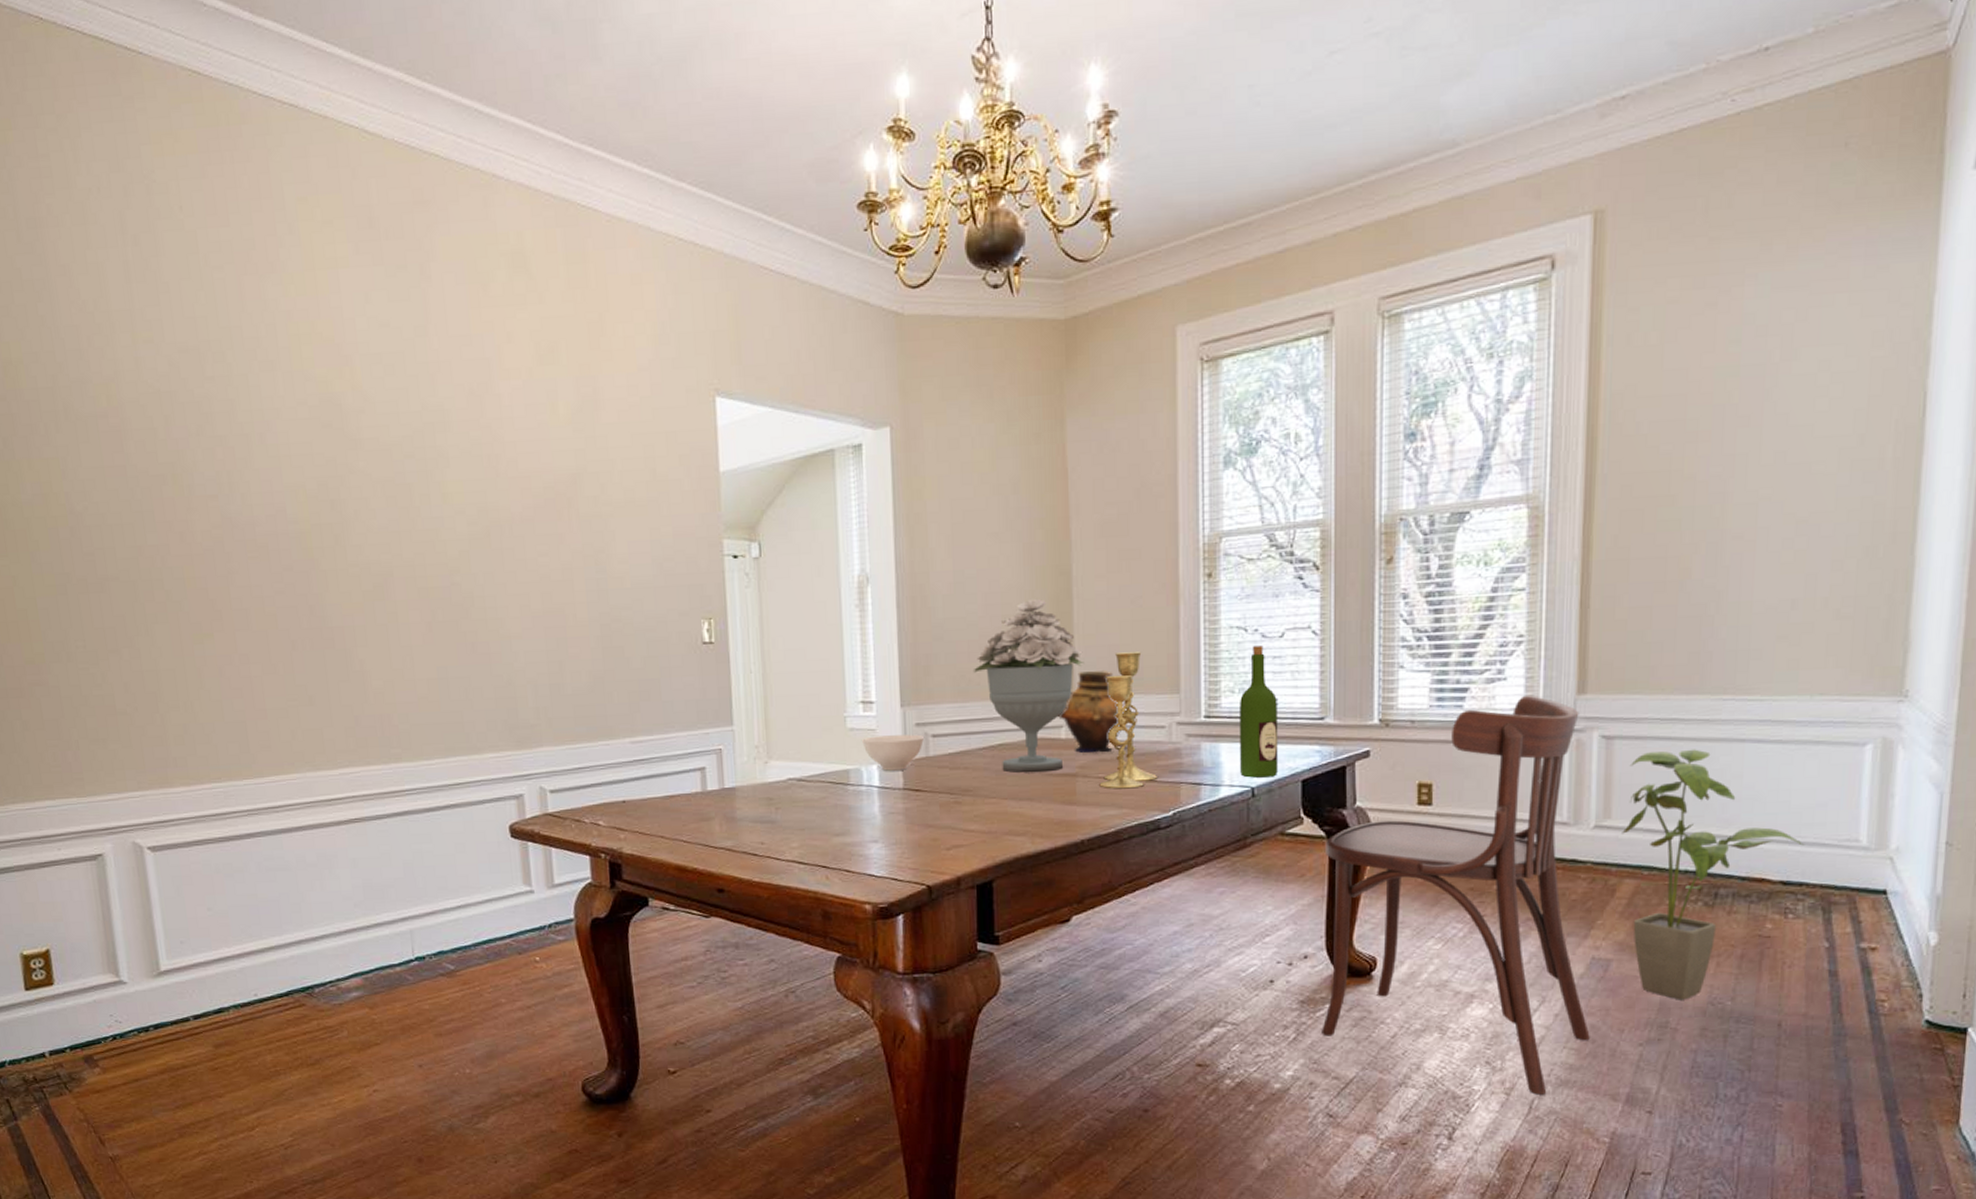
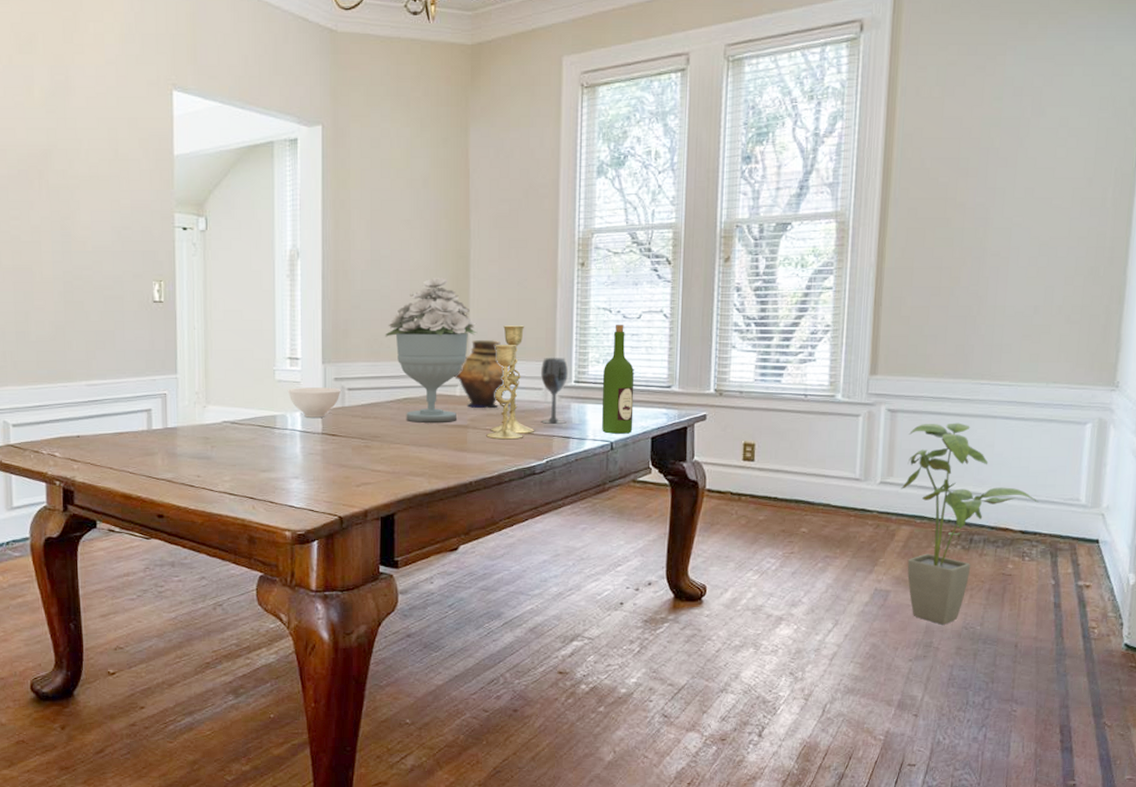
wine glass: none [1162,688,1197,769] -> present [540,358,569,425]
dining chair: present [1322,695,1590,1095] -> none [660,374,872,700]

